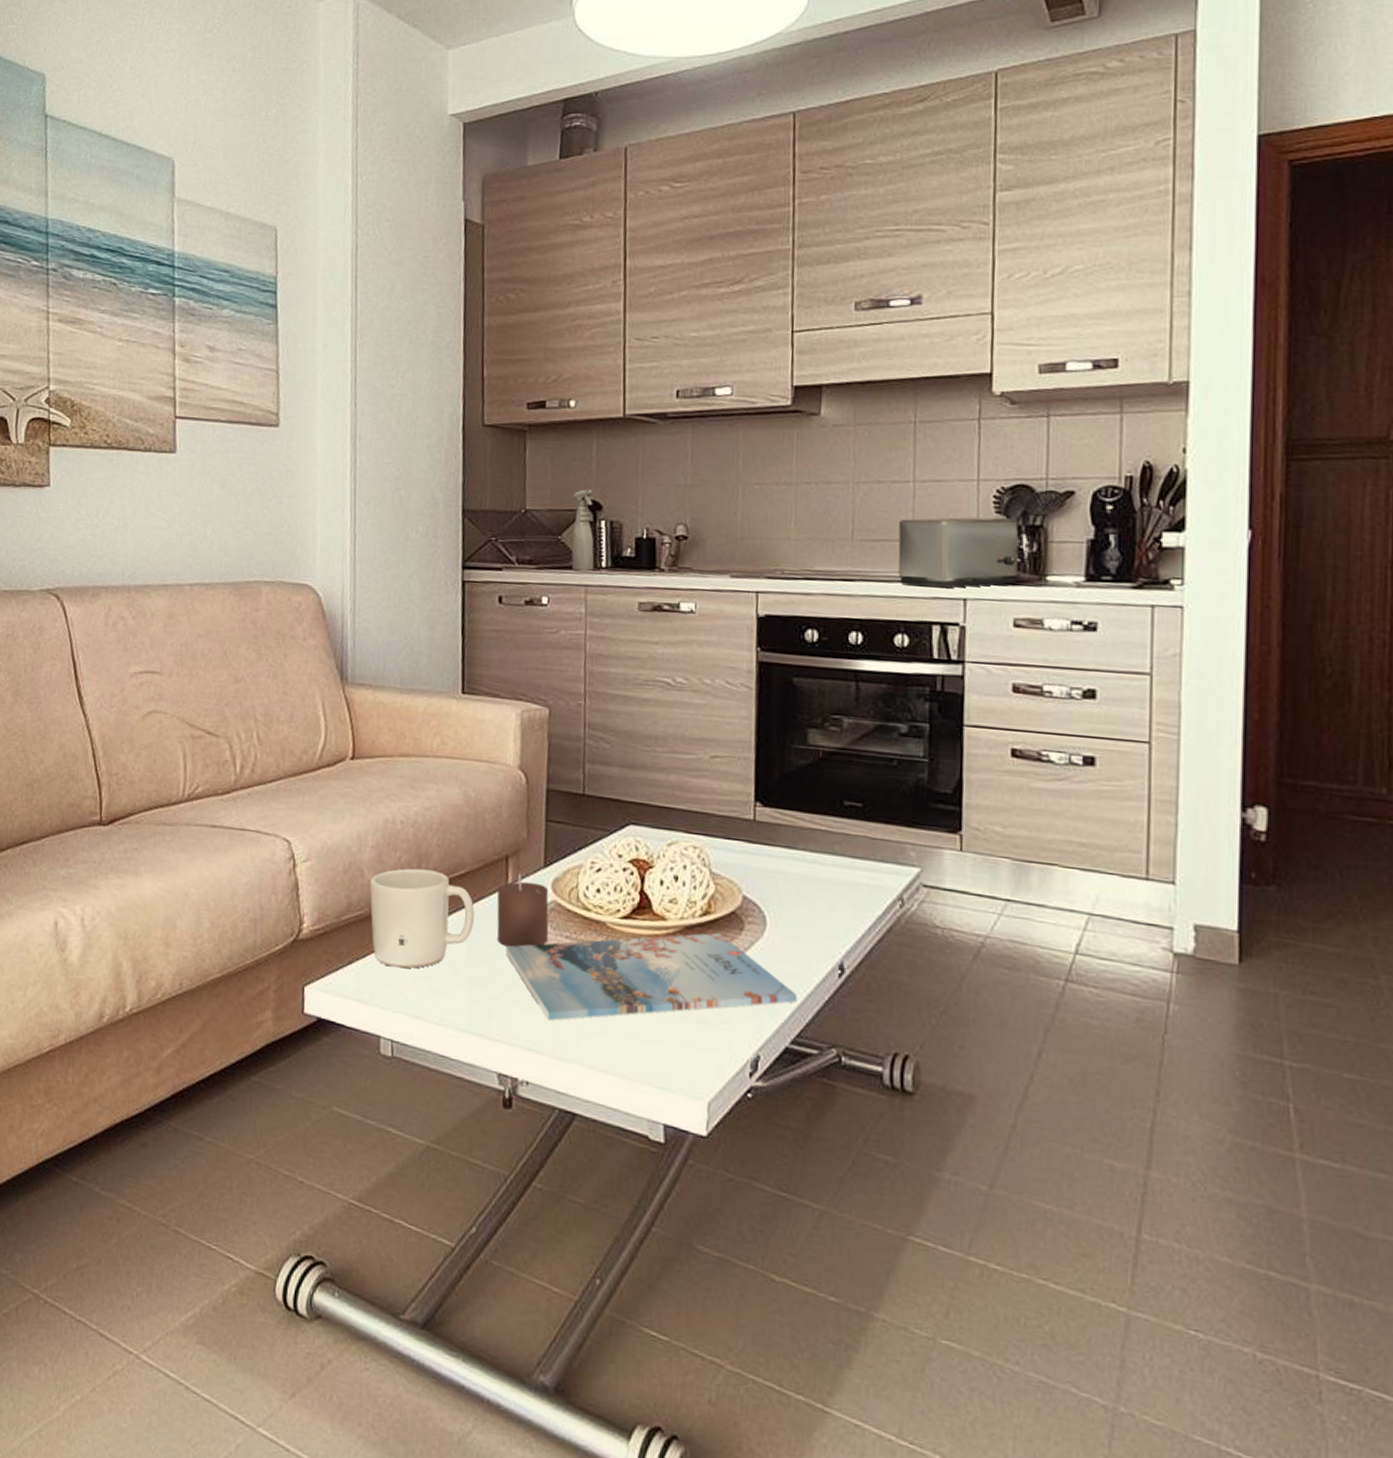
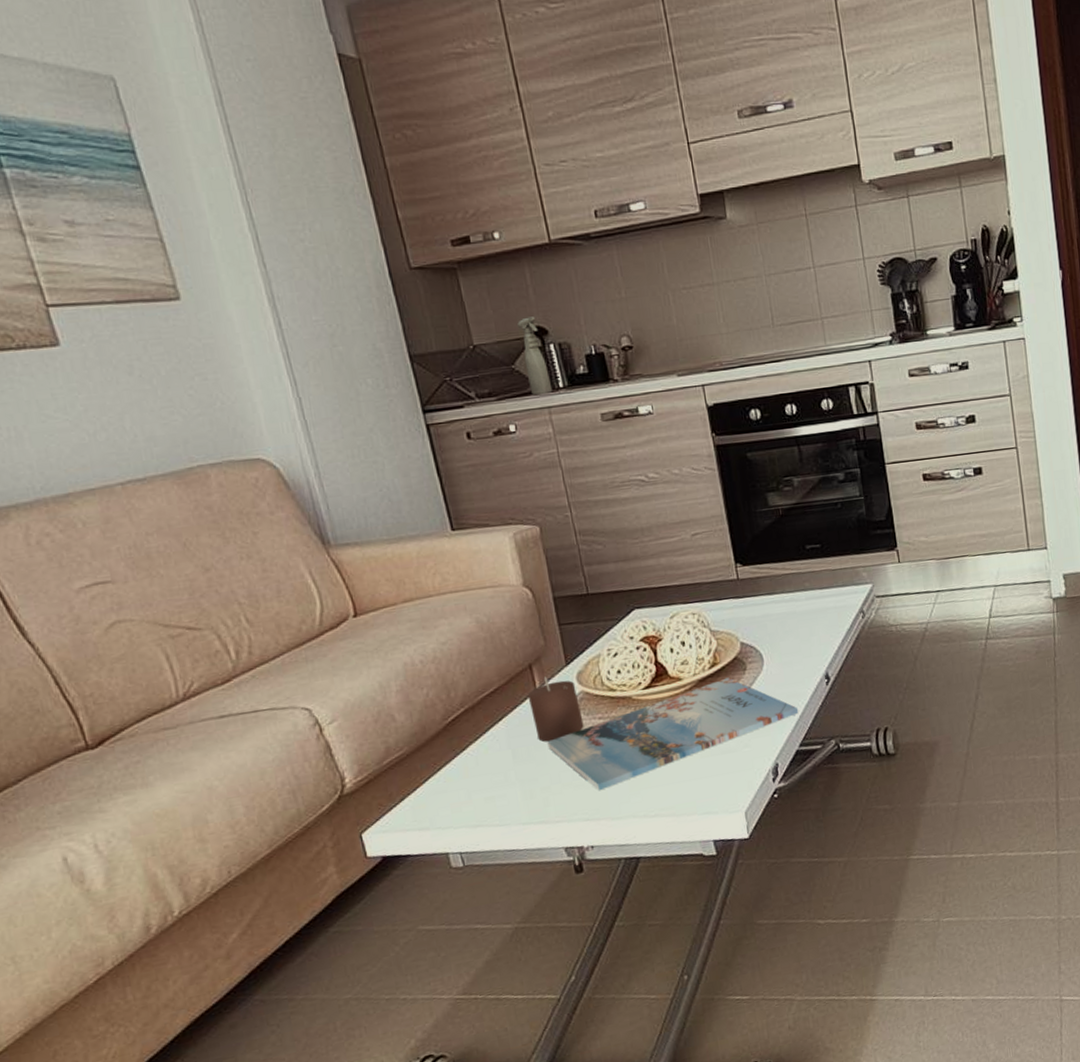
mug: present [369,868,475,969] -> none [402,695,513,792]
toaster: present [898,517,1019,589] -> none [808,286,906,357]

